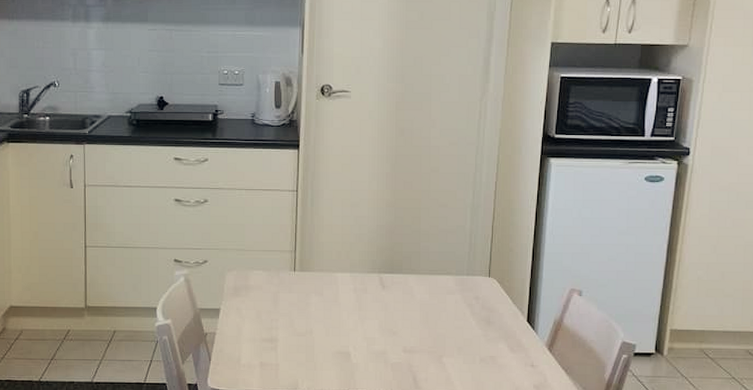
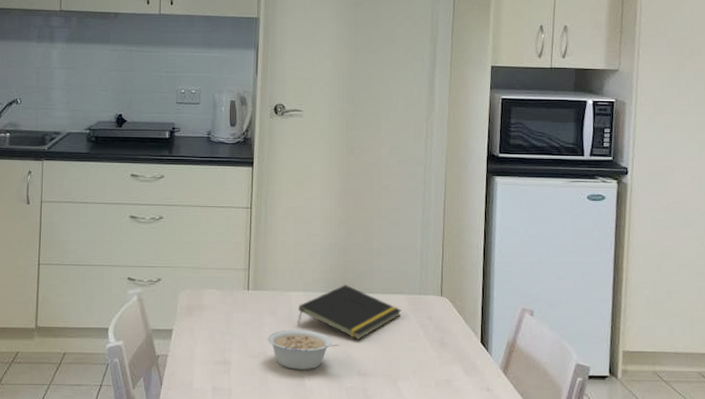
legume: none [313,309,385,347] -> present [267,329,339,370]
notepad: none [343,265,449,318] -> present [297,284,402,339]

